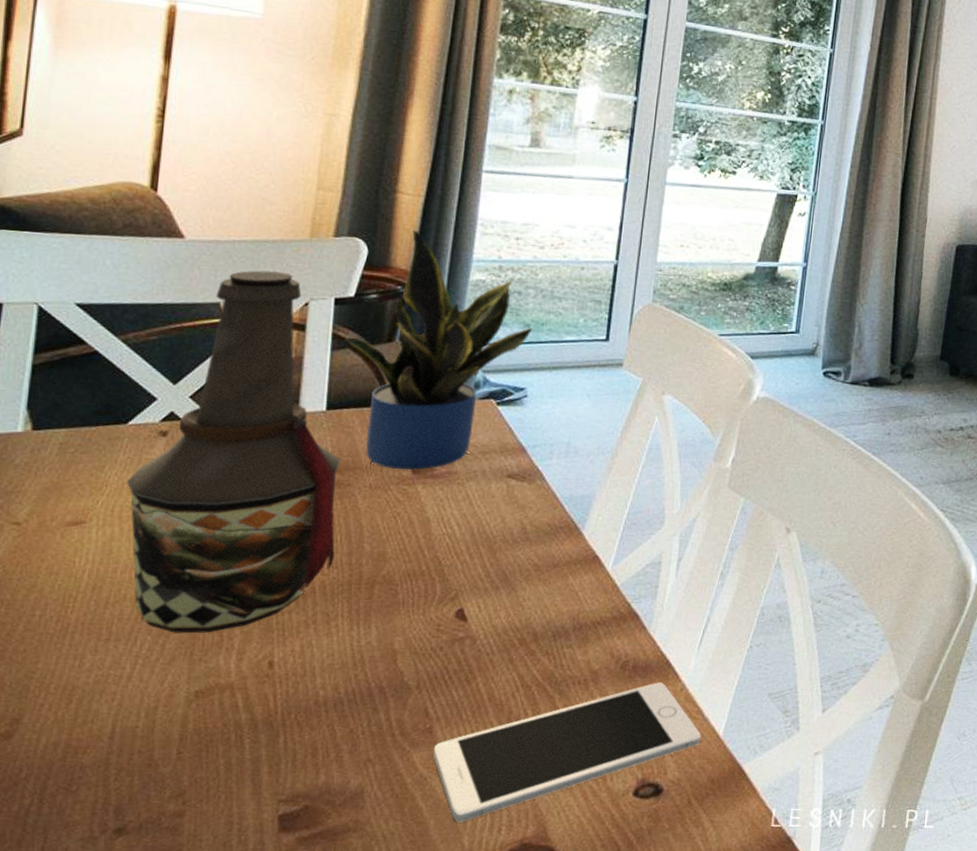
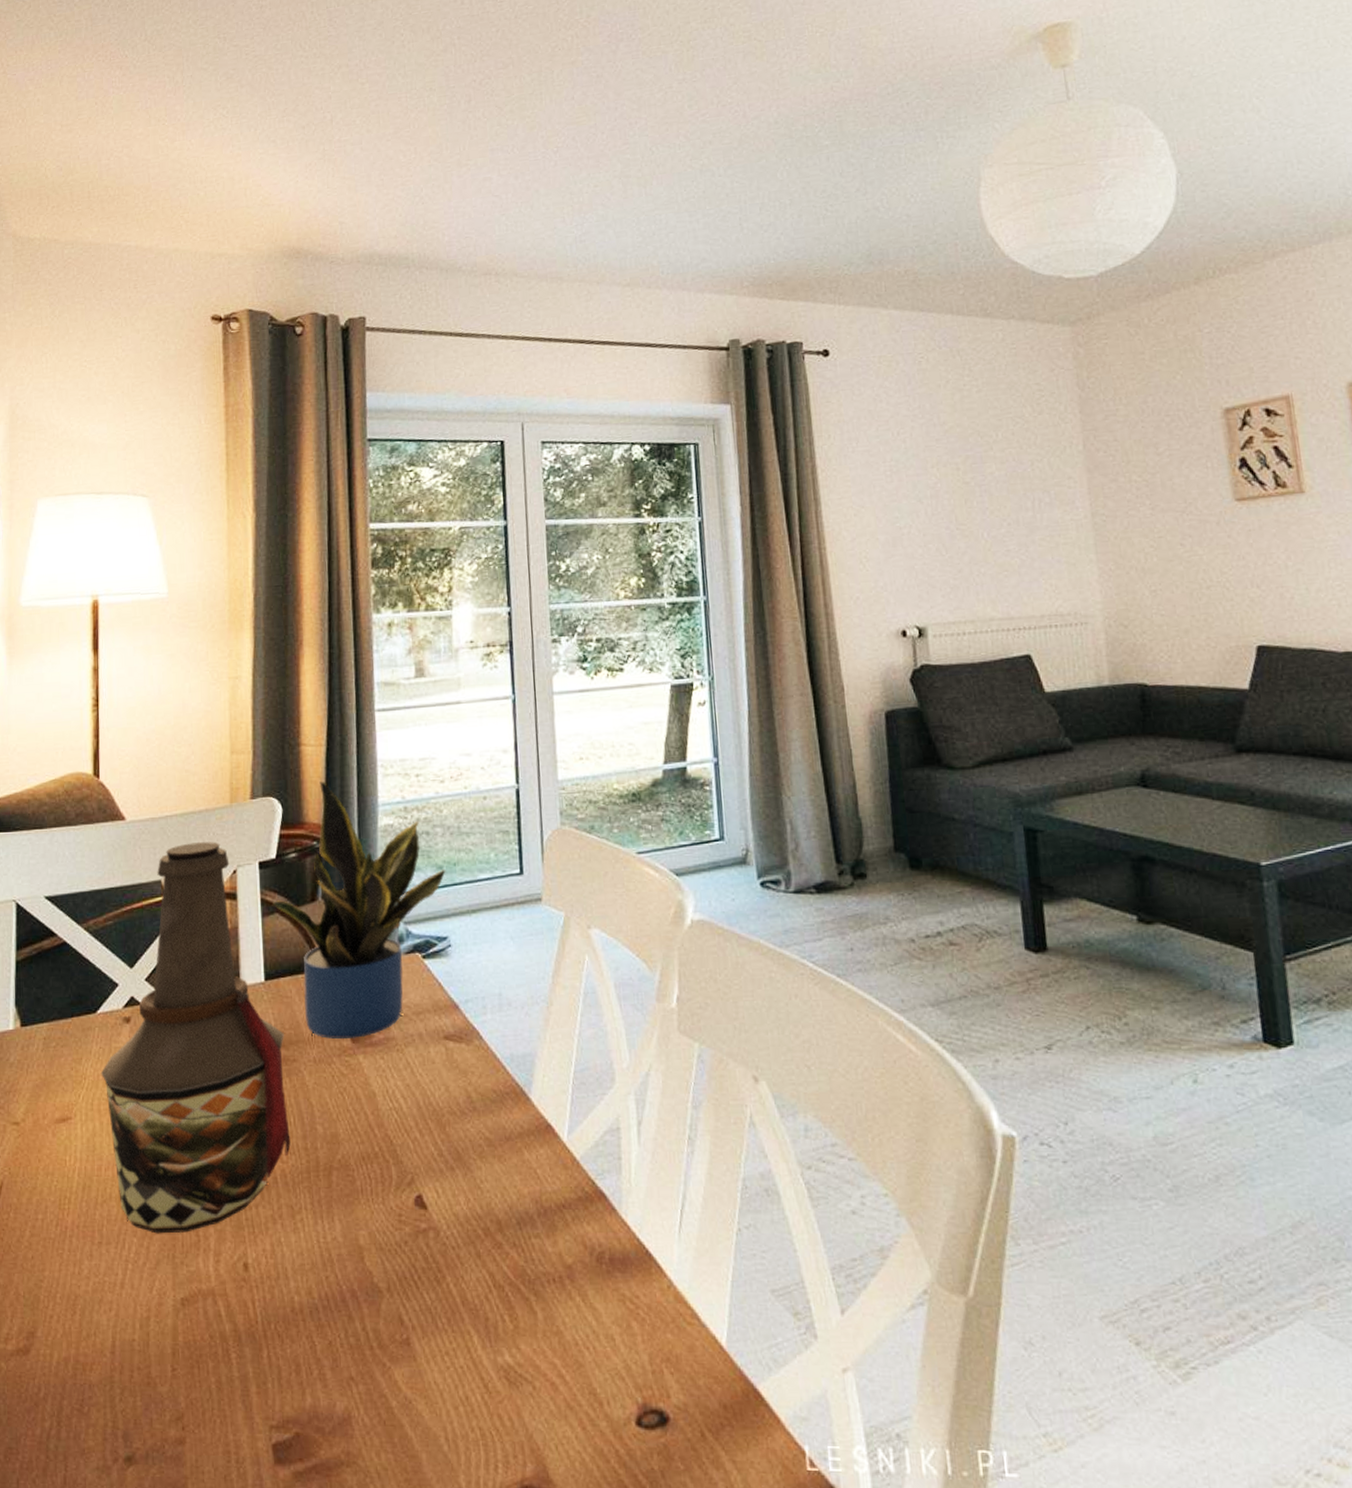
cell phone: present [433,682,702,823] -> none [414,1278,703,1458]

